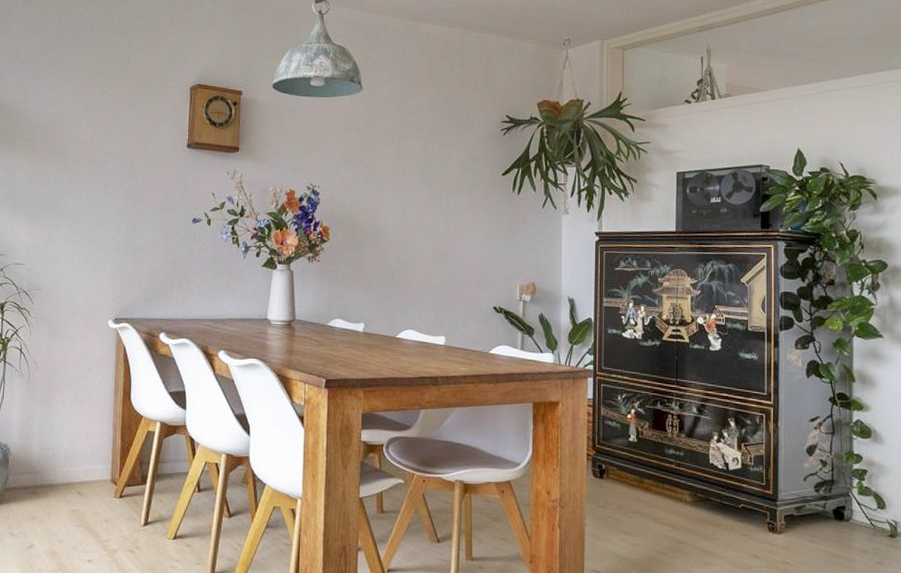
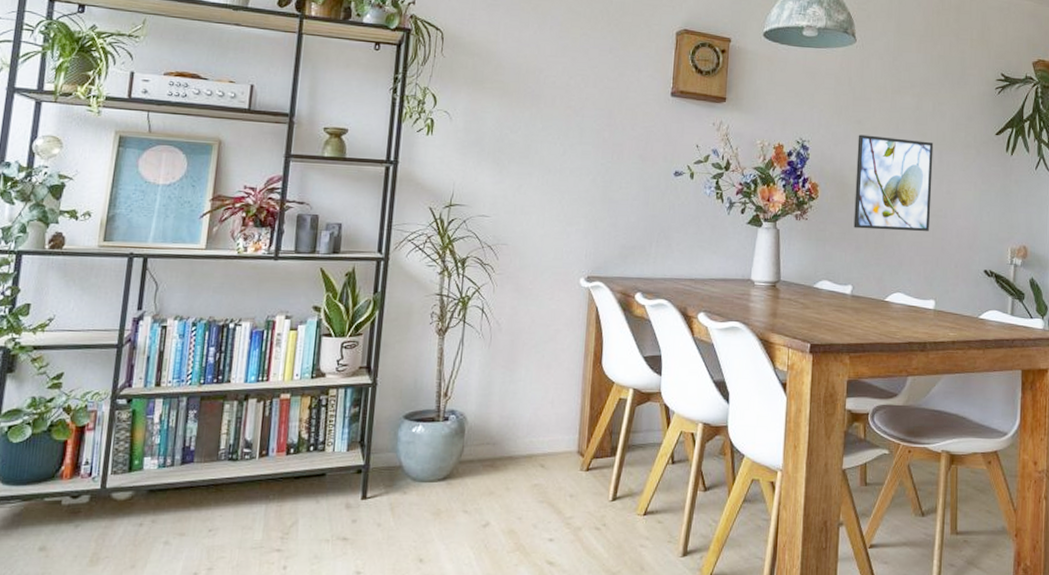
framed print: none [364,179,441,271] -> present [853,134,934,232]

